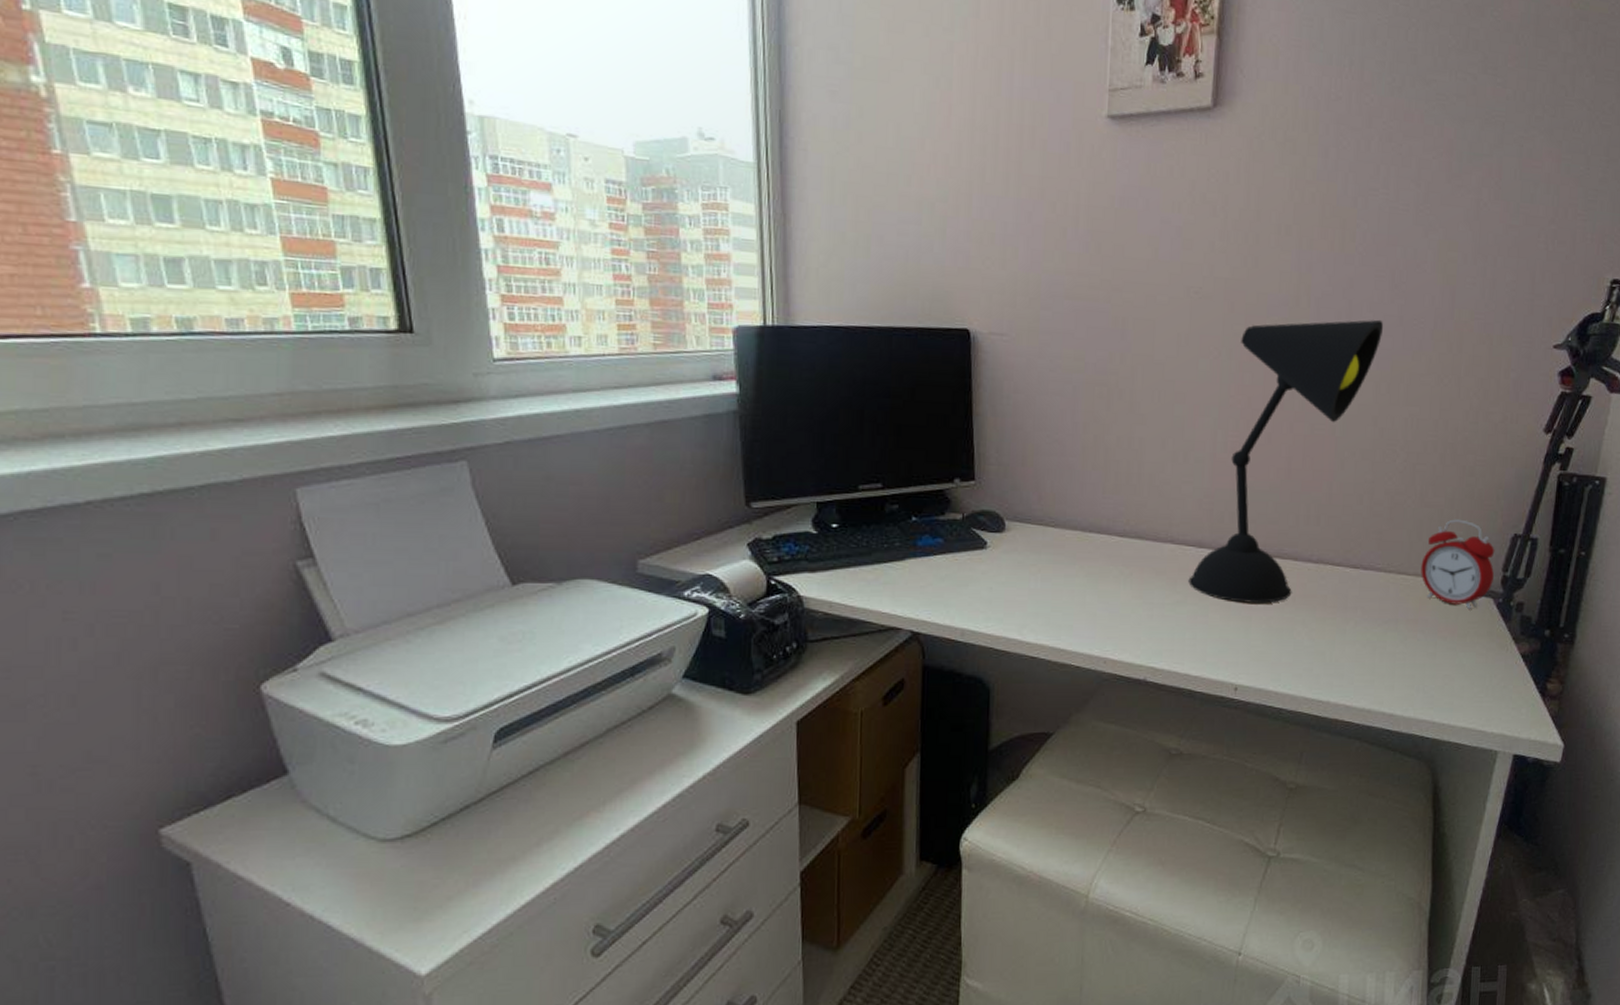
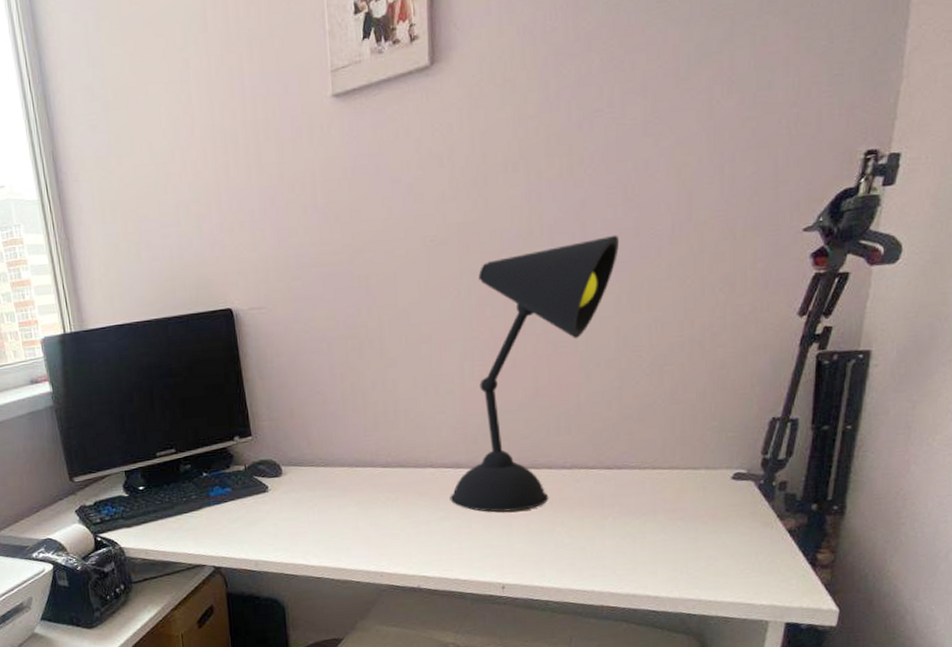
alarm clock: present [1421,519,1495,609] -> none [676,411,753,494]

